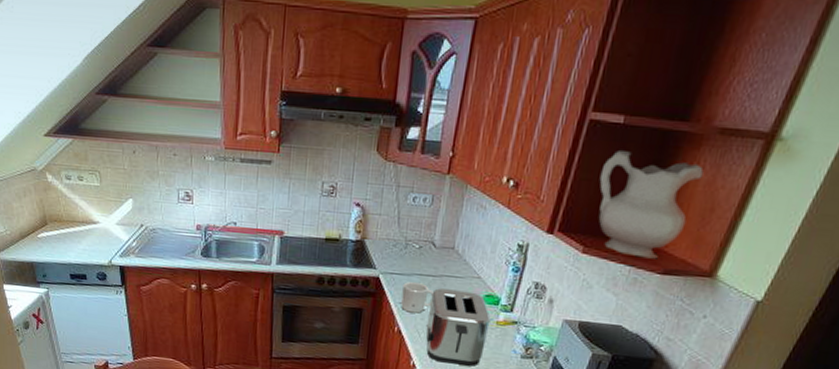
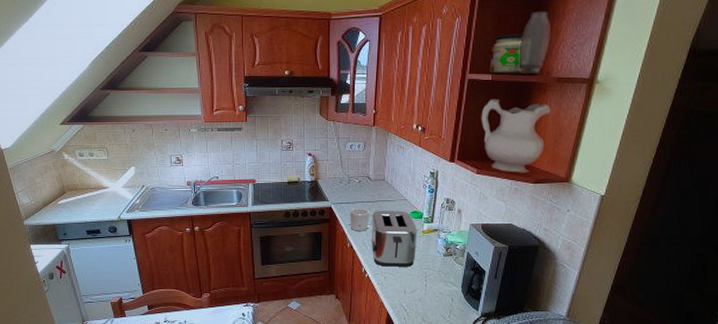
jar: none [621,58,680,119] -> present [489,34,524,75]
vase: none [666,27,725,119] -> present [518,11,550,73]

